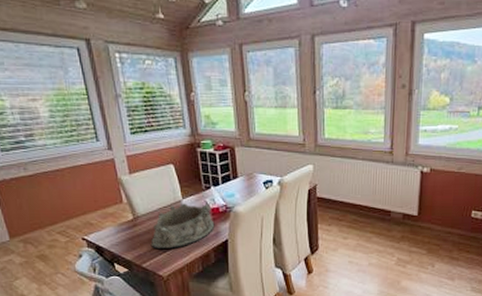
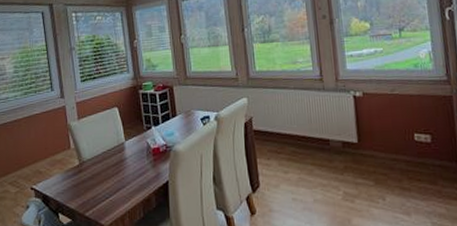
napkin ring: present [150,203,215,250] -> none [94,144,156,196]

